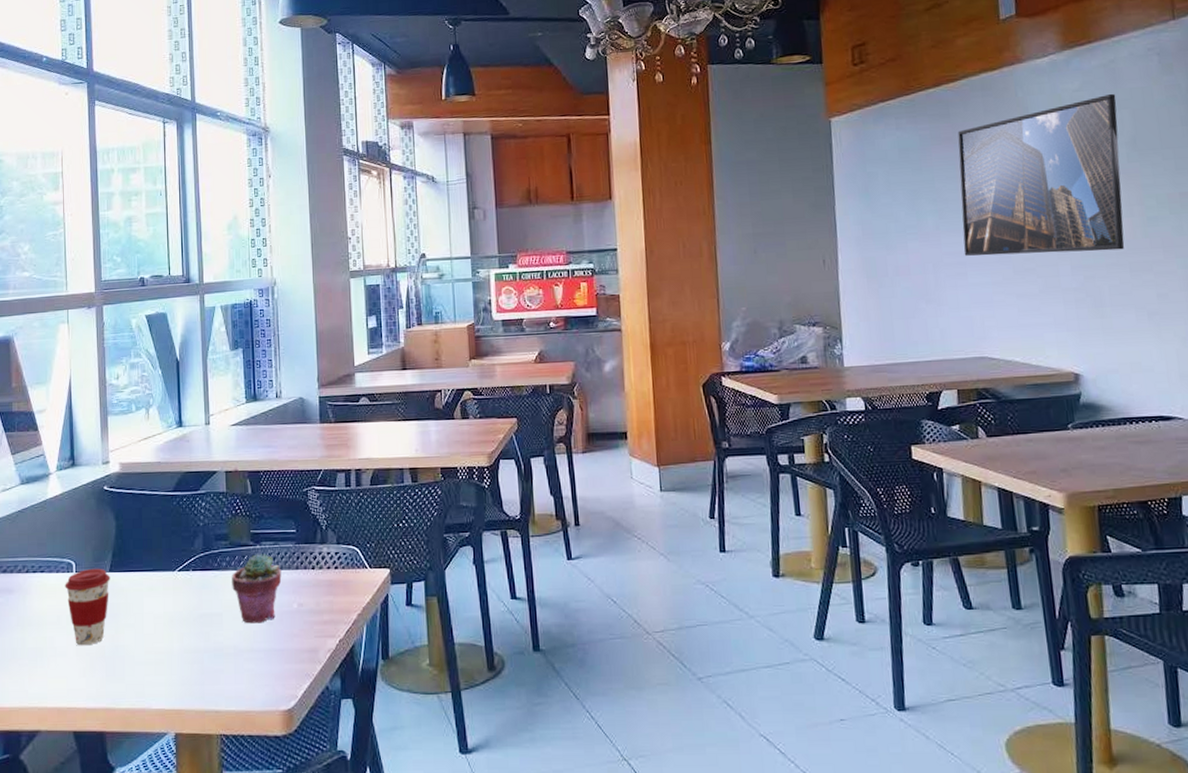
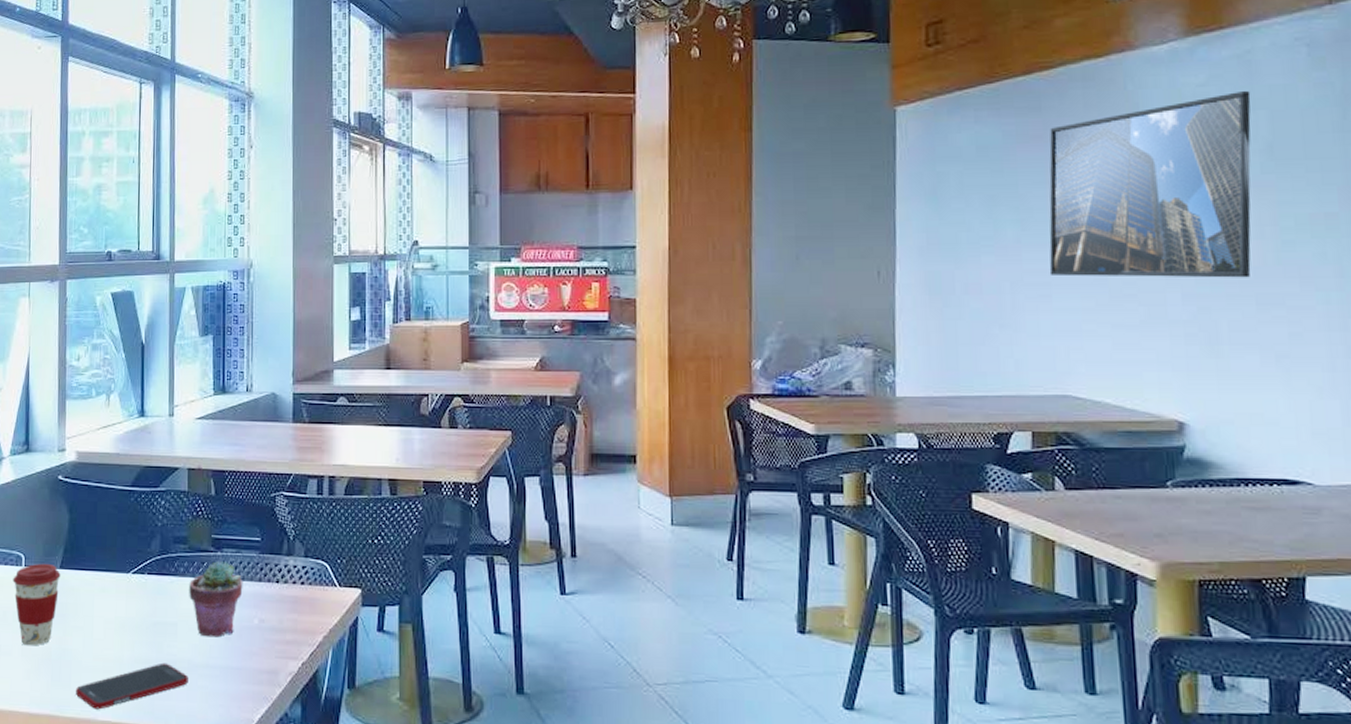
cell phone: none [130,650,235,699] -> present [76,662,188,710]

